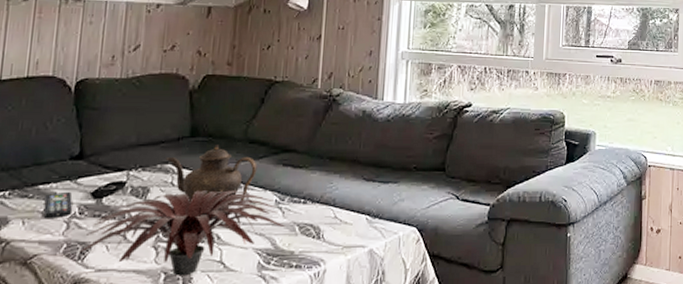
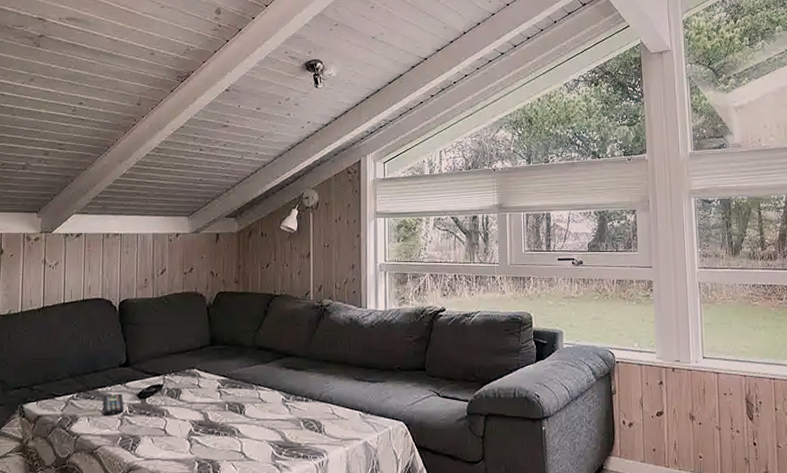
plant: present [78,190,285,276] -> none [131,390,292,465]
teapot: present [165,145,258,212] -> none [192,352,265,409]

